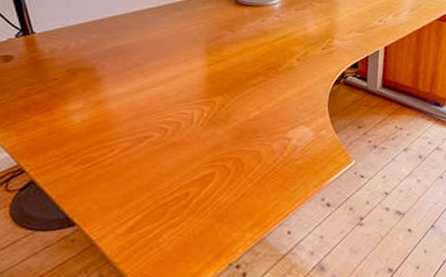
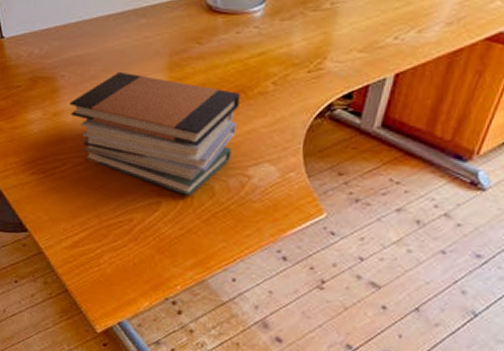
book stack: none [113,58,273,164] -> present [70,71,240,197]

